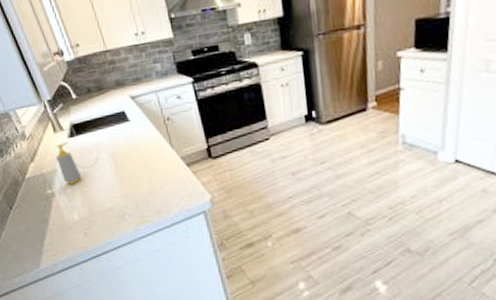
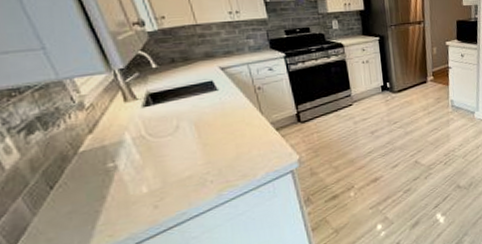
soap bottle: present [54,141,82,185] -> none [123,110,155,156]

